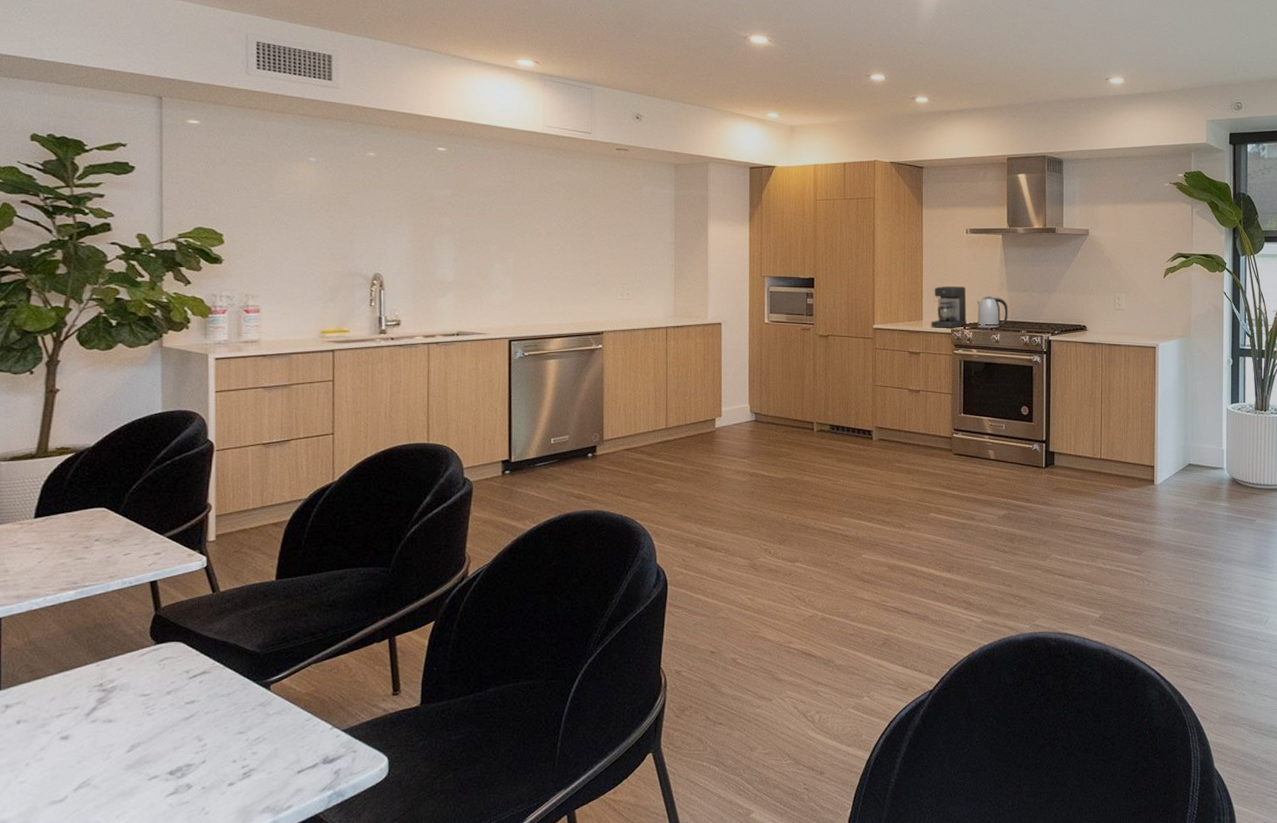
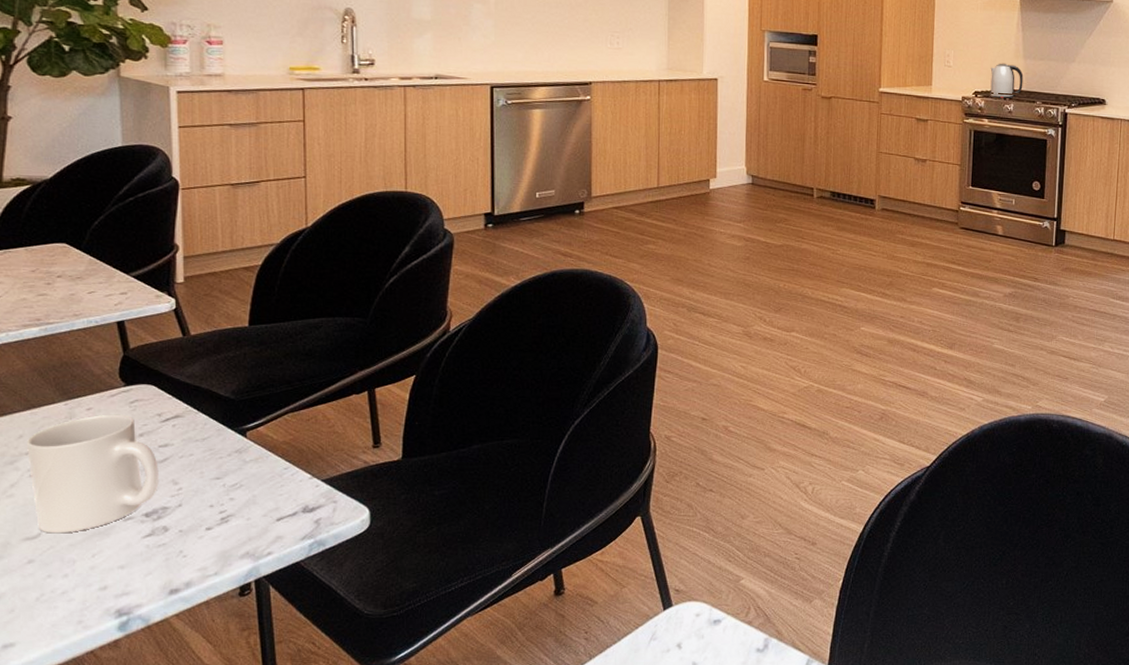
cup: none [58,673,184,796] -> present [27,414,159,534]
coffee maker: present [931,286,967,328] -> none [941,50,979,96]

